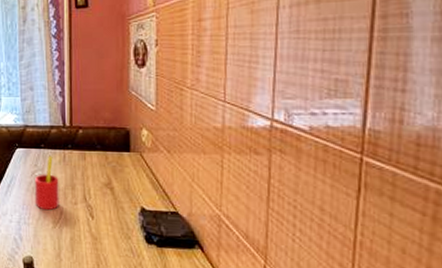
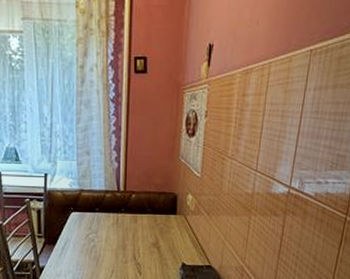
straw: present [35,156,59,211] -> none [89,219,111,270]

